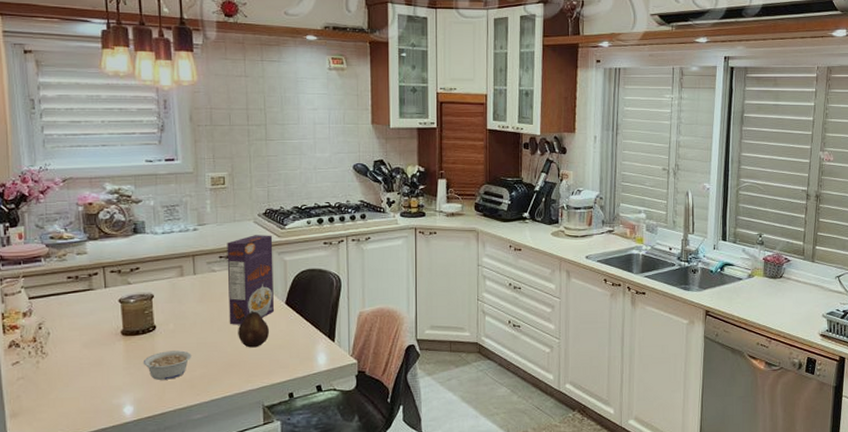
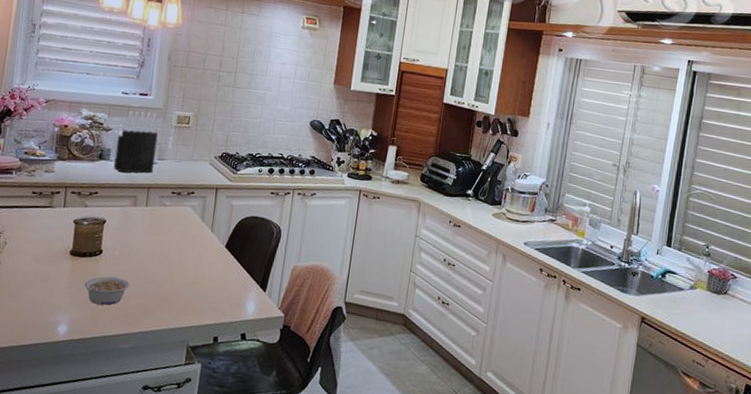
knife block: none [150,177,194,244] -> present [114,110,159,173]
cereal box: present [227,235,274,325] -> none [170,175,225,262]
fruit: present [238,310,269,348] -> none [176,248,206,286]

